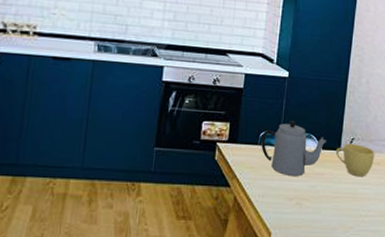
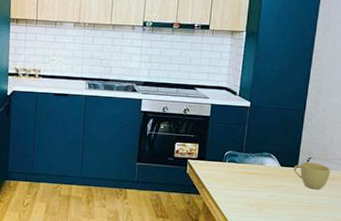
teapot: present [261,120,326,176] -> none [226,142,285,187]

